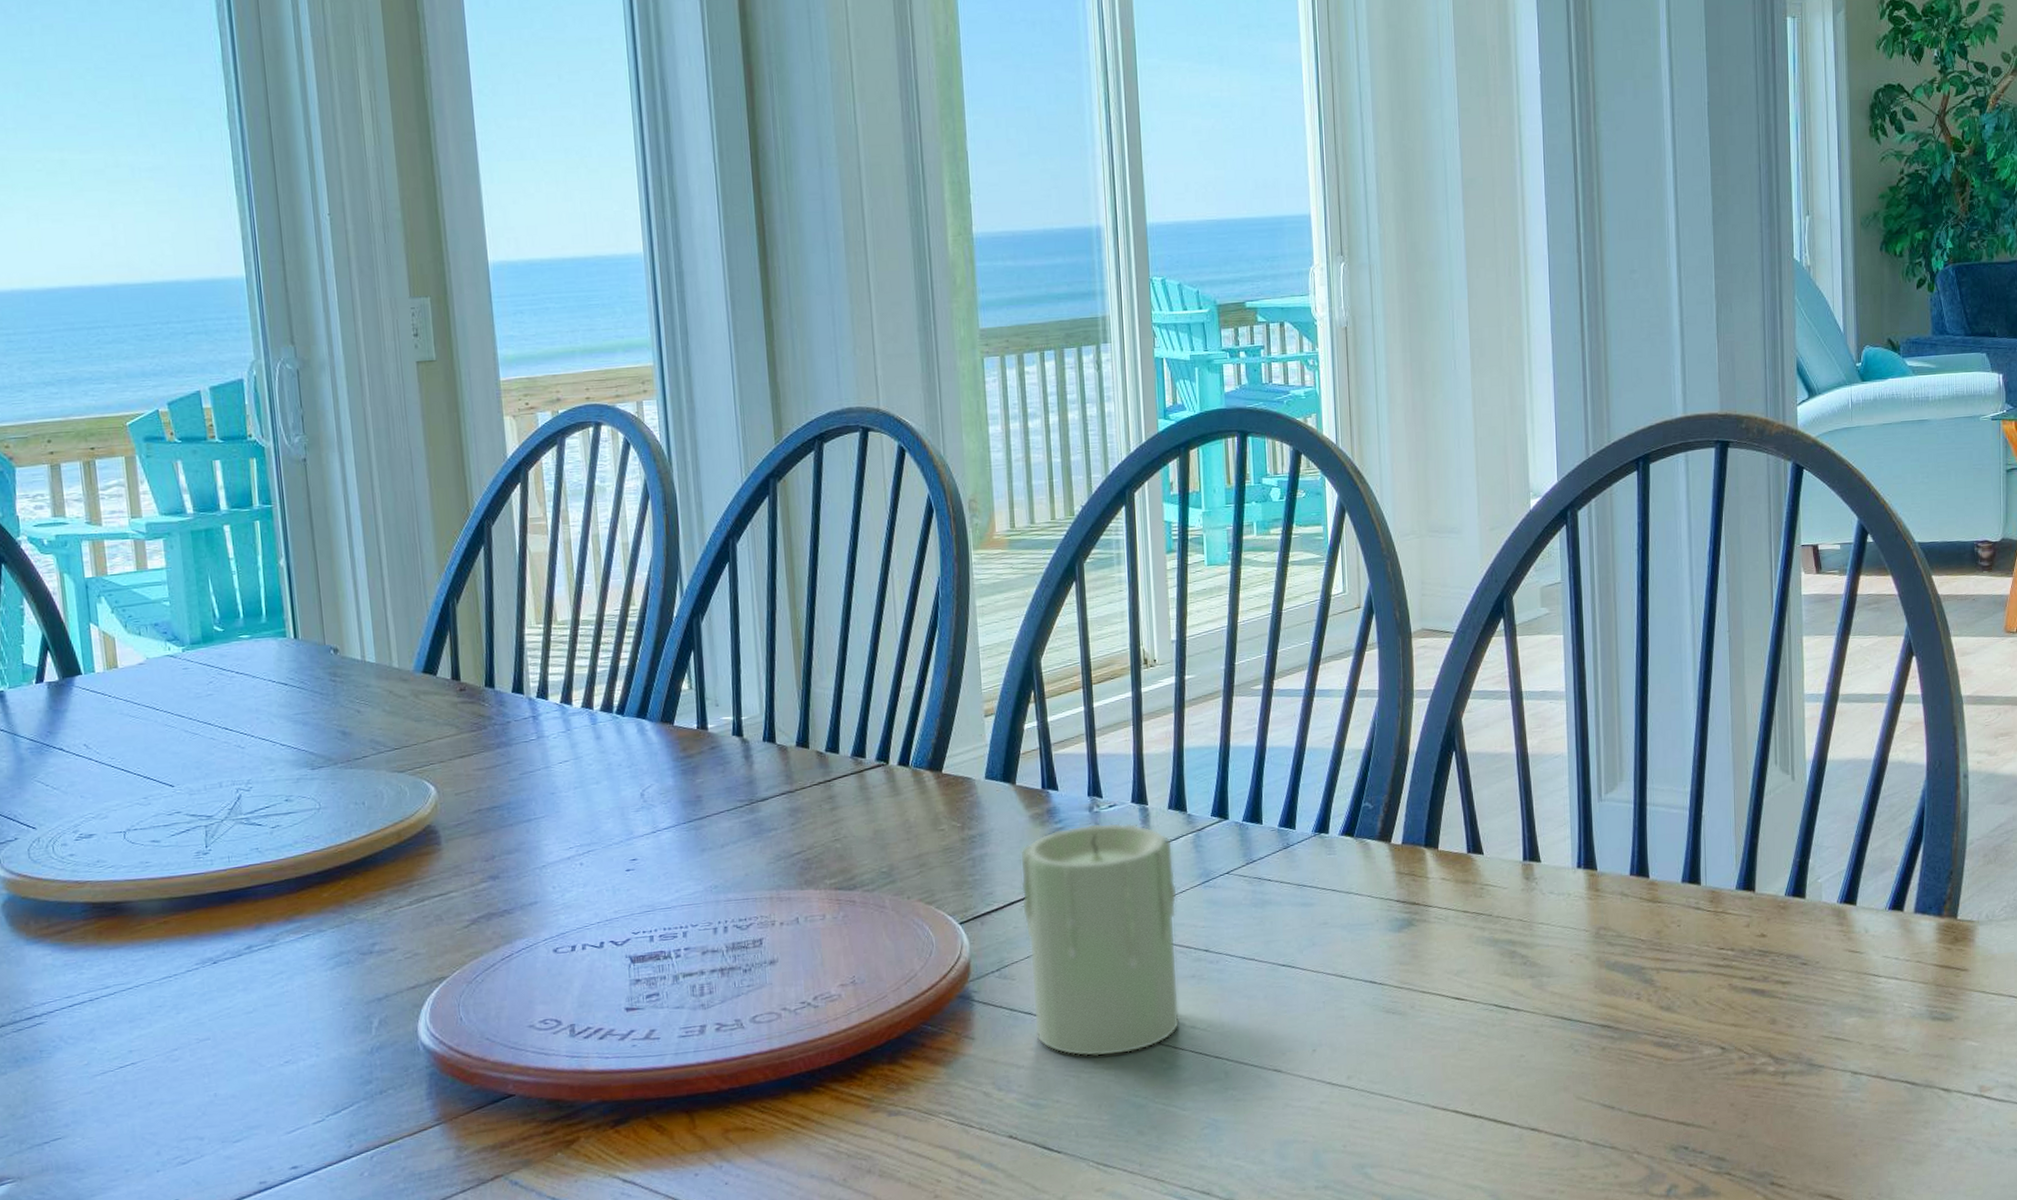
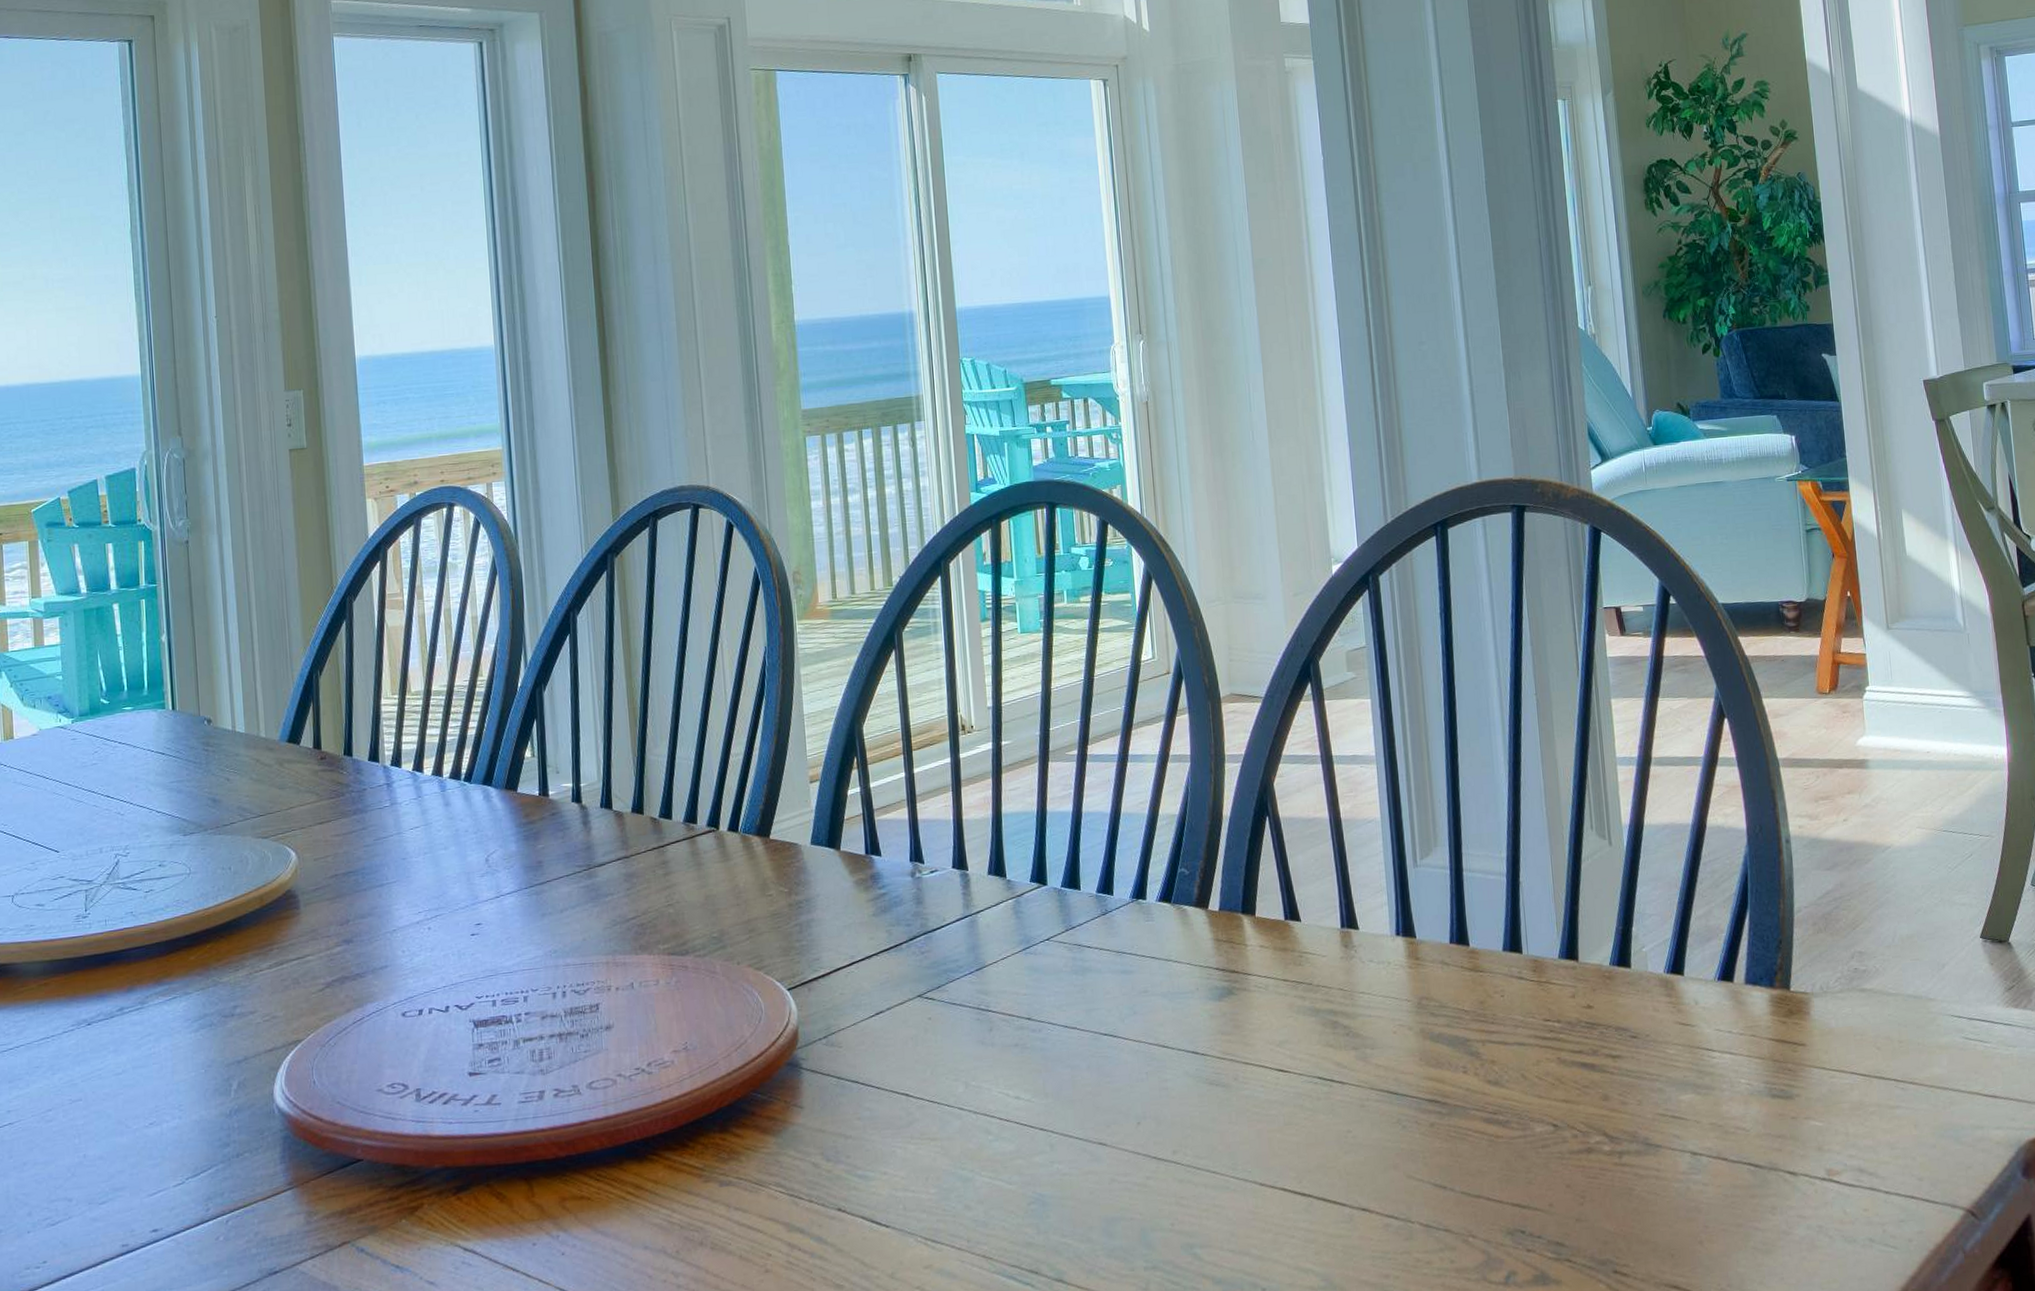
candle: present [1019,822,1180,1057] -> none [845,888,1005,1127]

